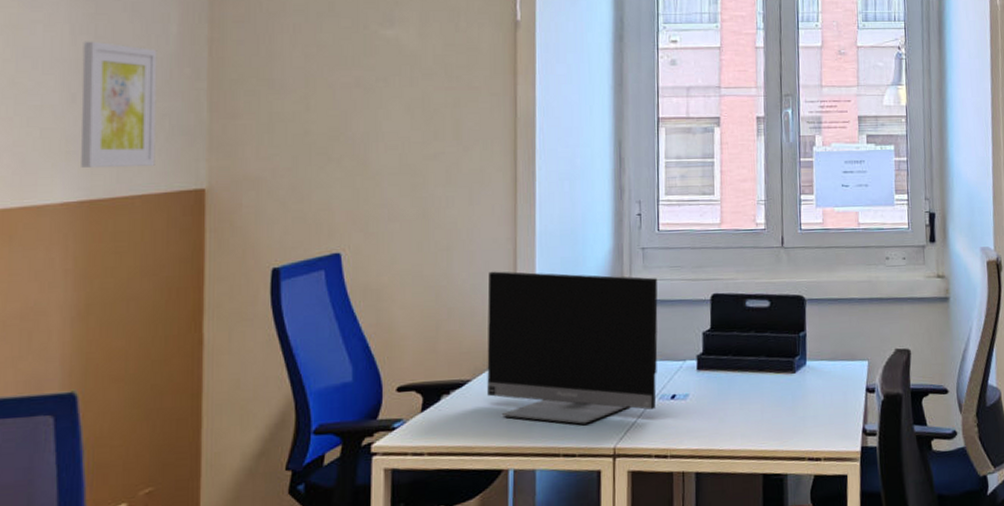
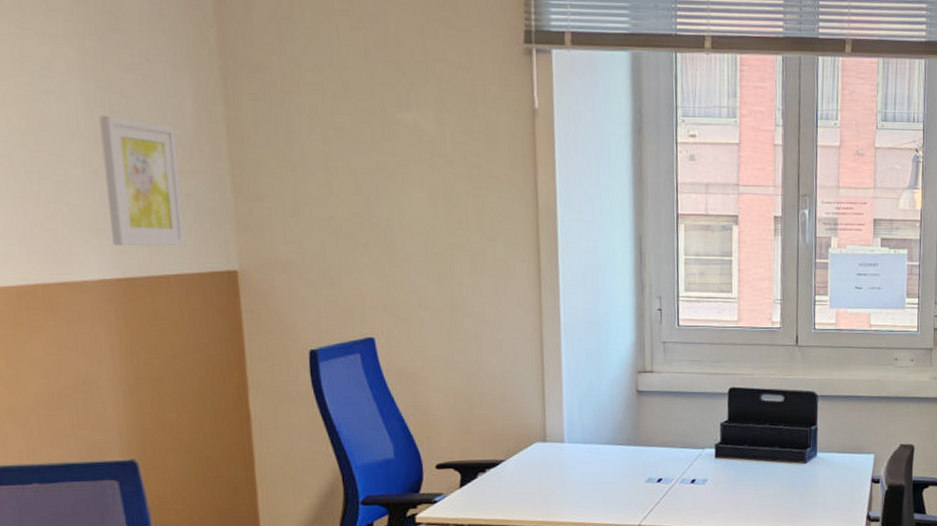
monitor: present [487,271,658,424] -> none [517,359,679,503]

